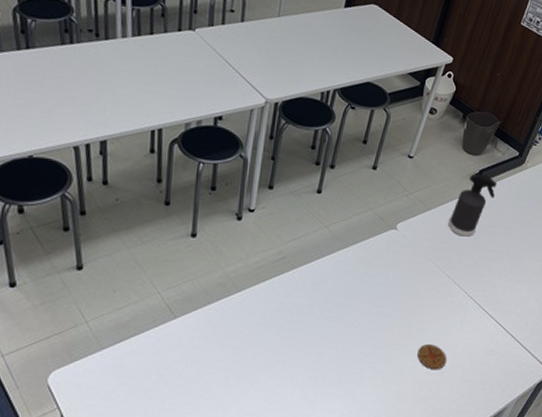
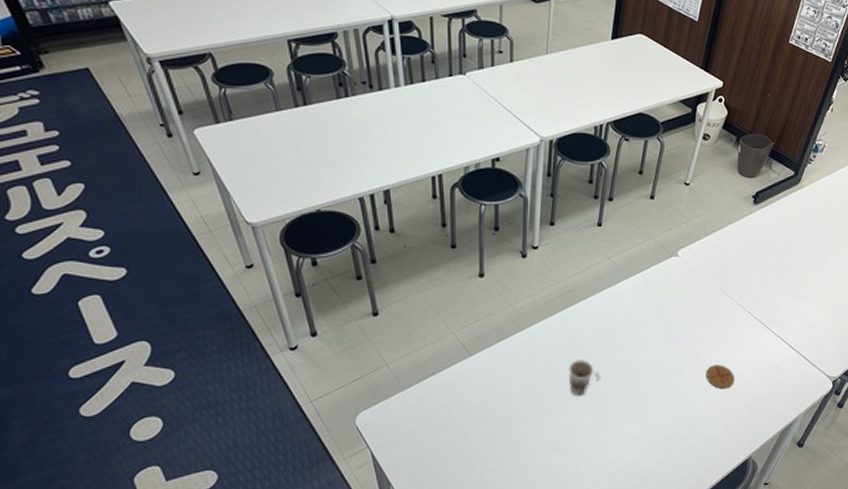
cup: none [275,330,309,368] -> present [568,359,601,397]
spray bottle: present [448,173,498,237] -> none [728,196,775,259]

